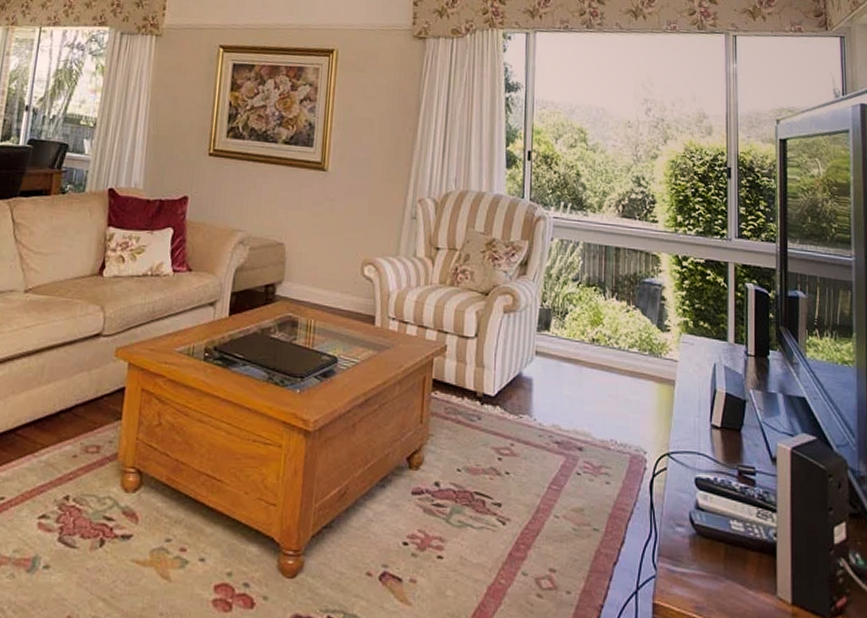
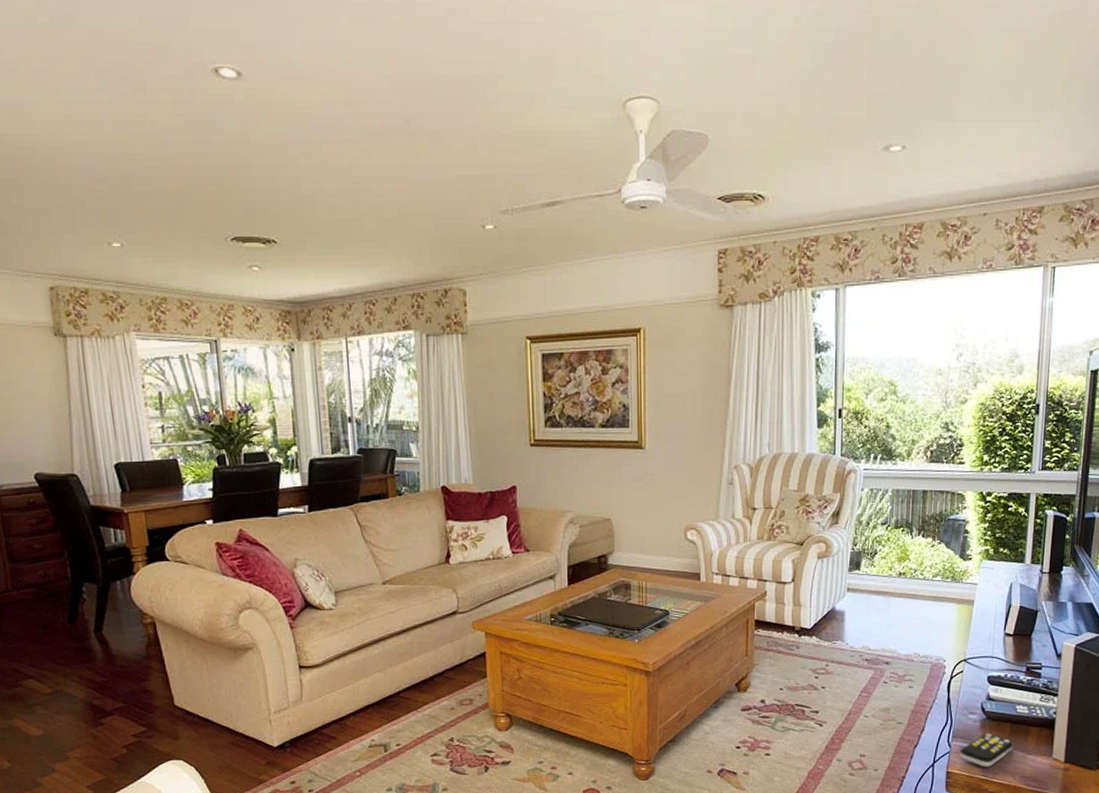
remote control: none [667,554,729,602] -> present [959,733,1013,767]

